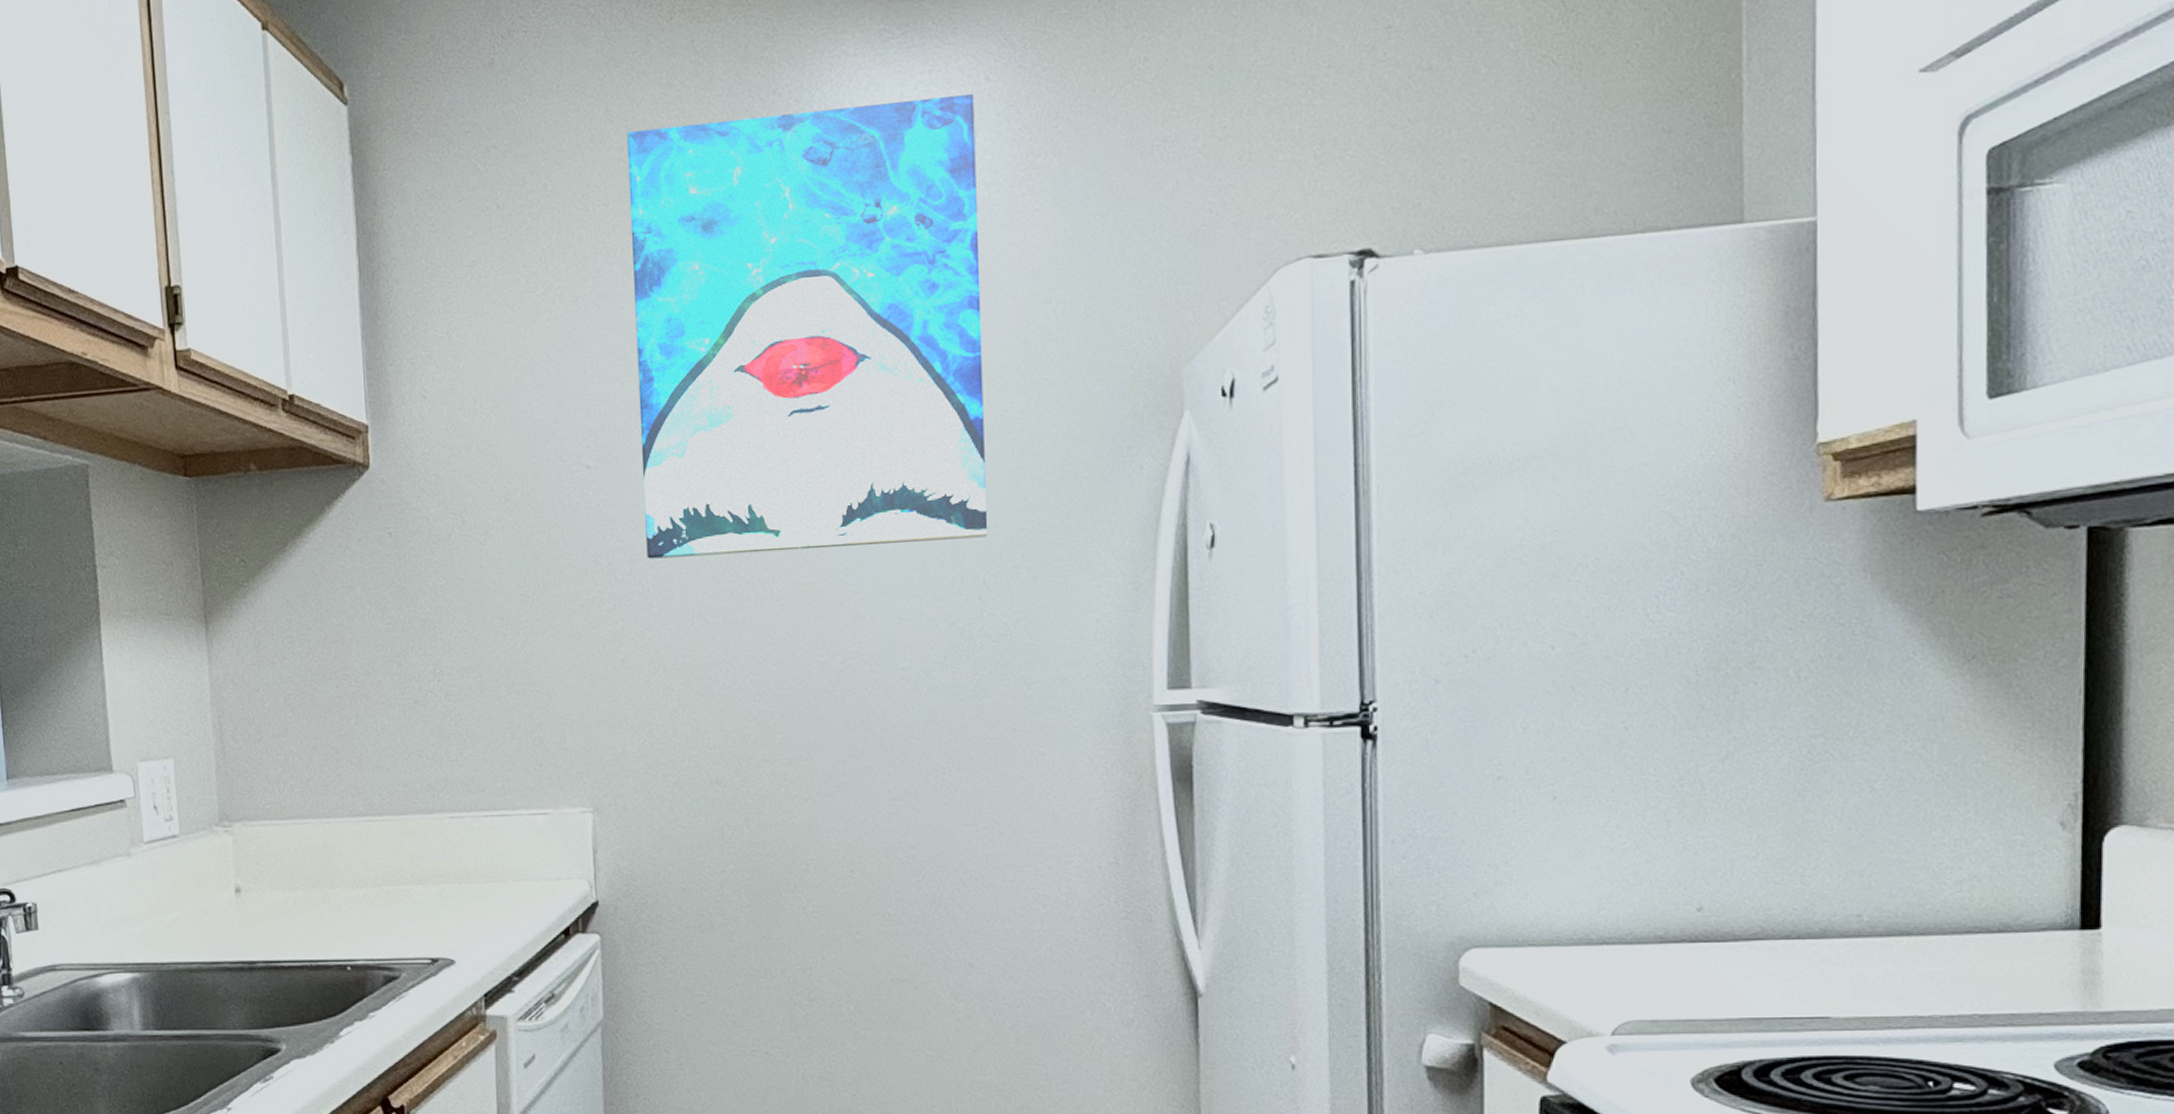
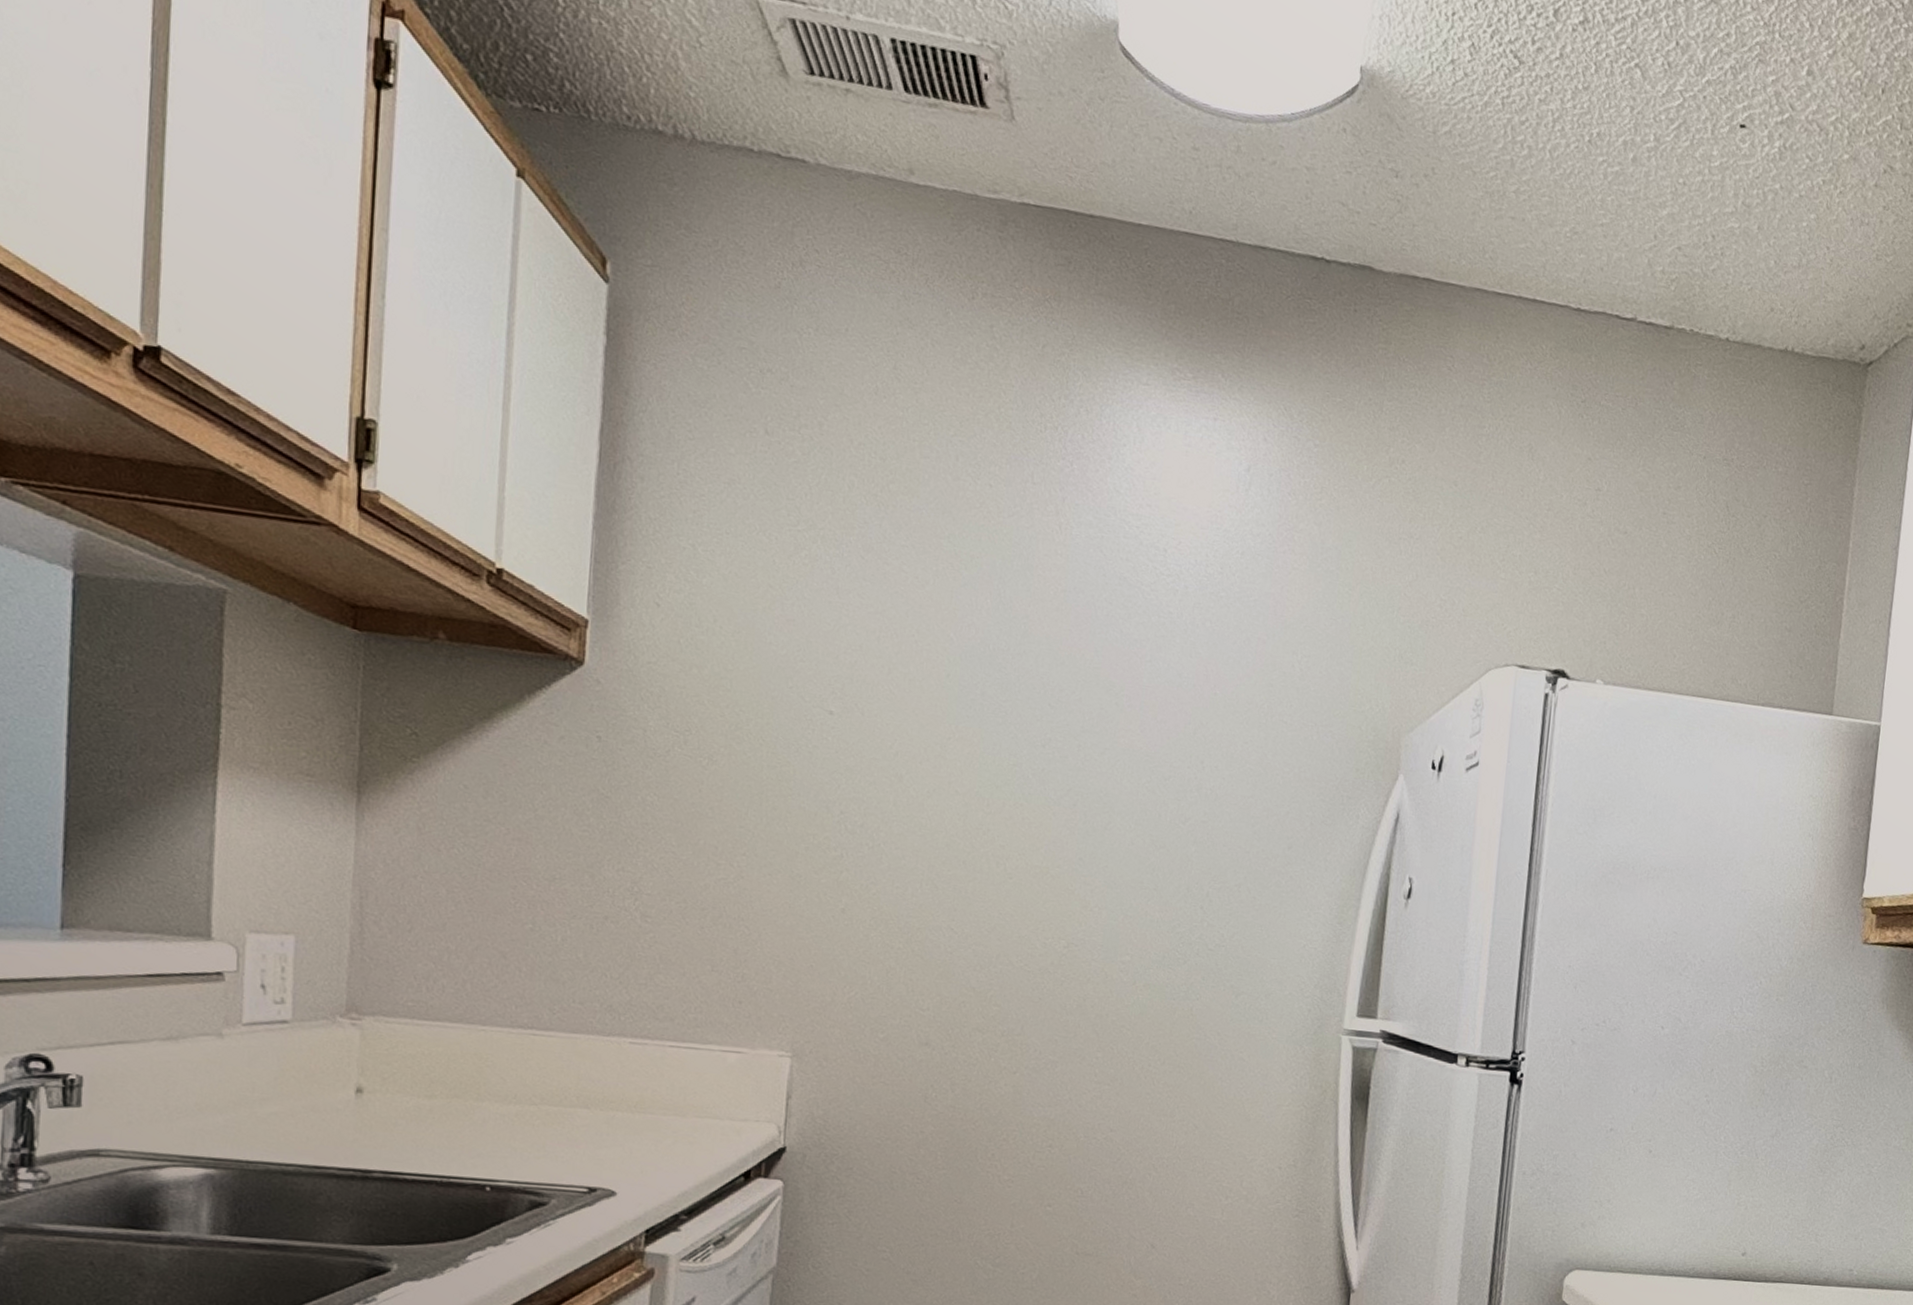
wall art: present [627,94,988,559] -> none [882,394,1252,854]

